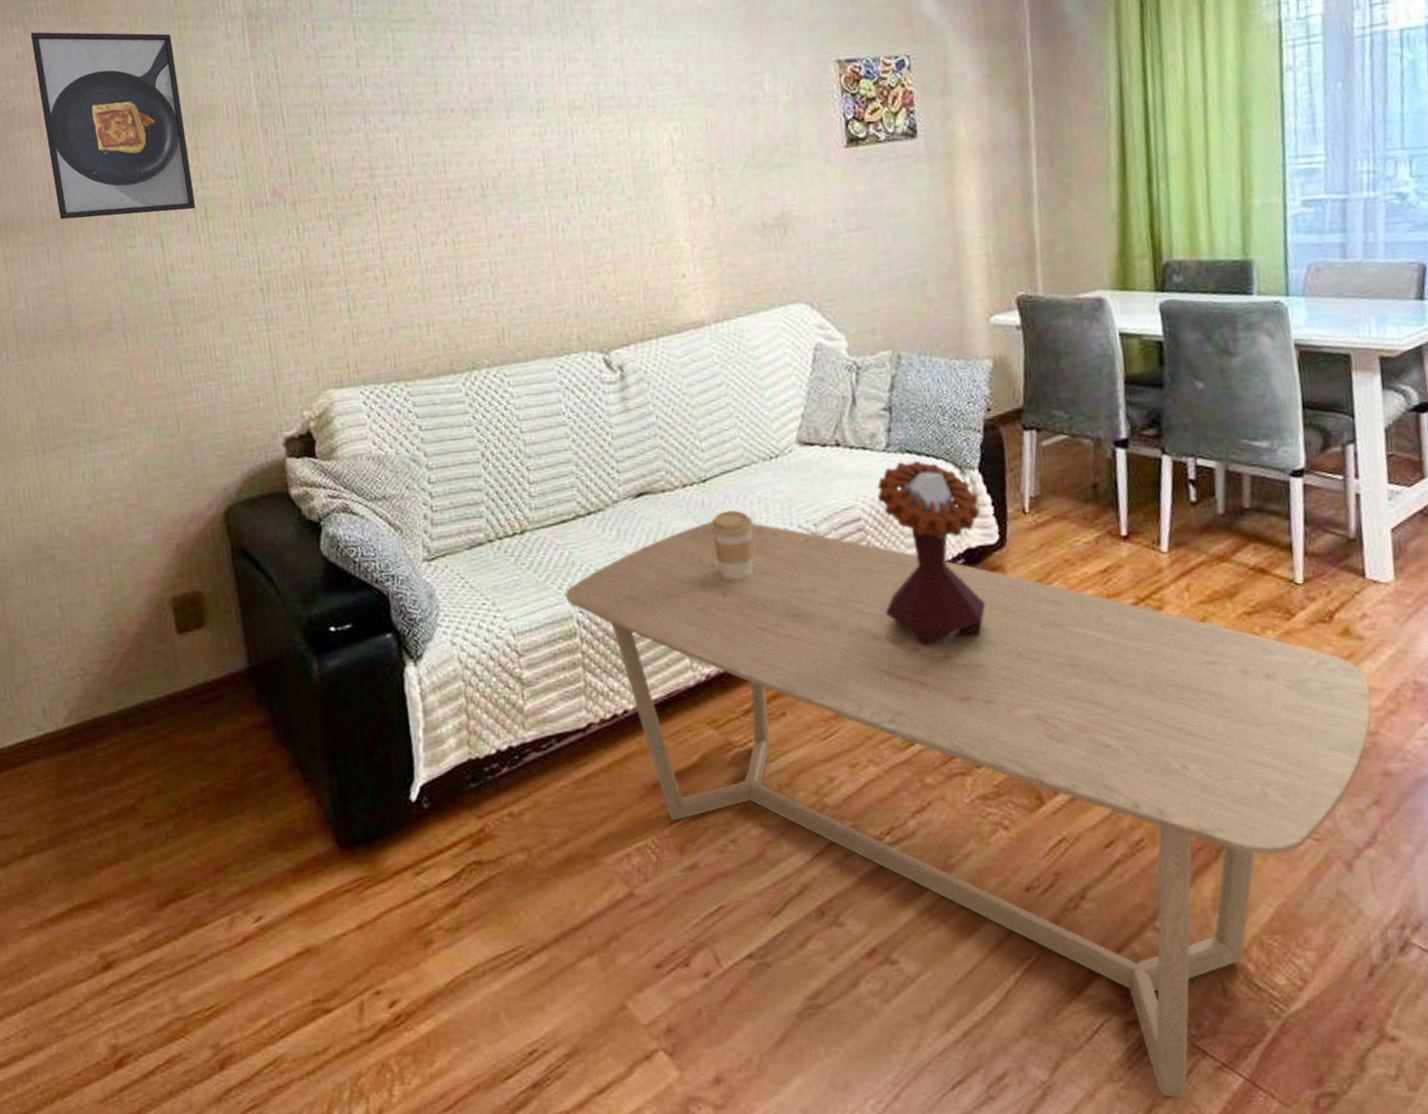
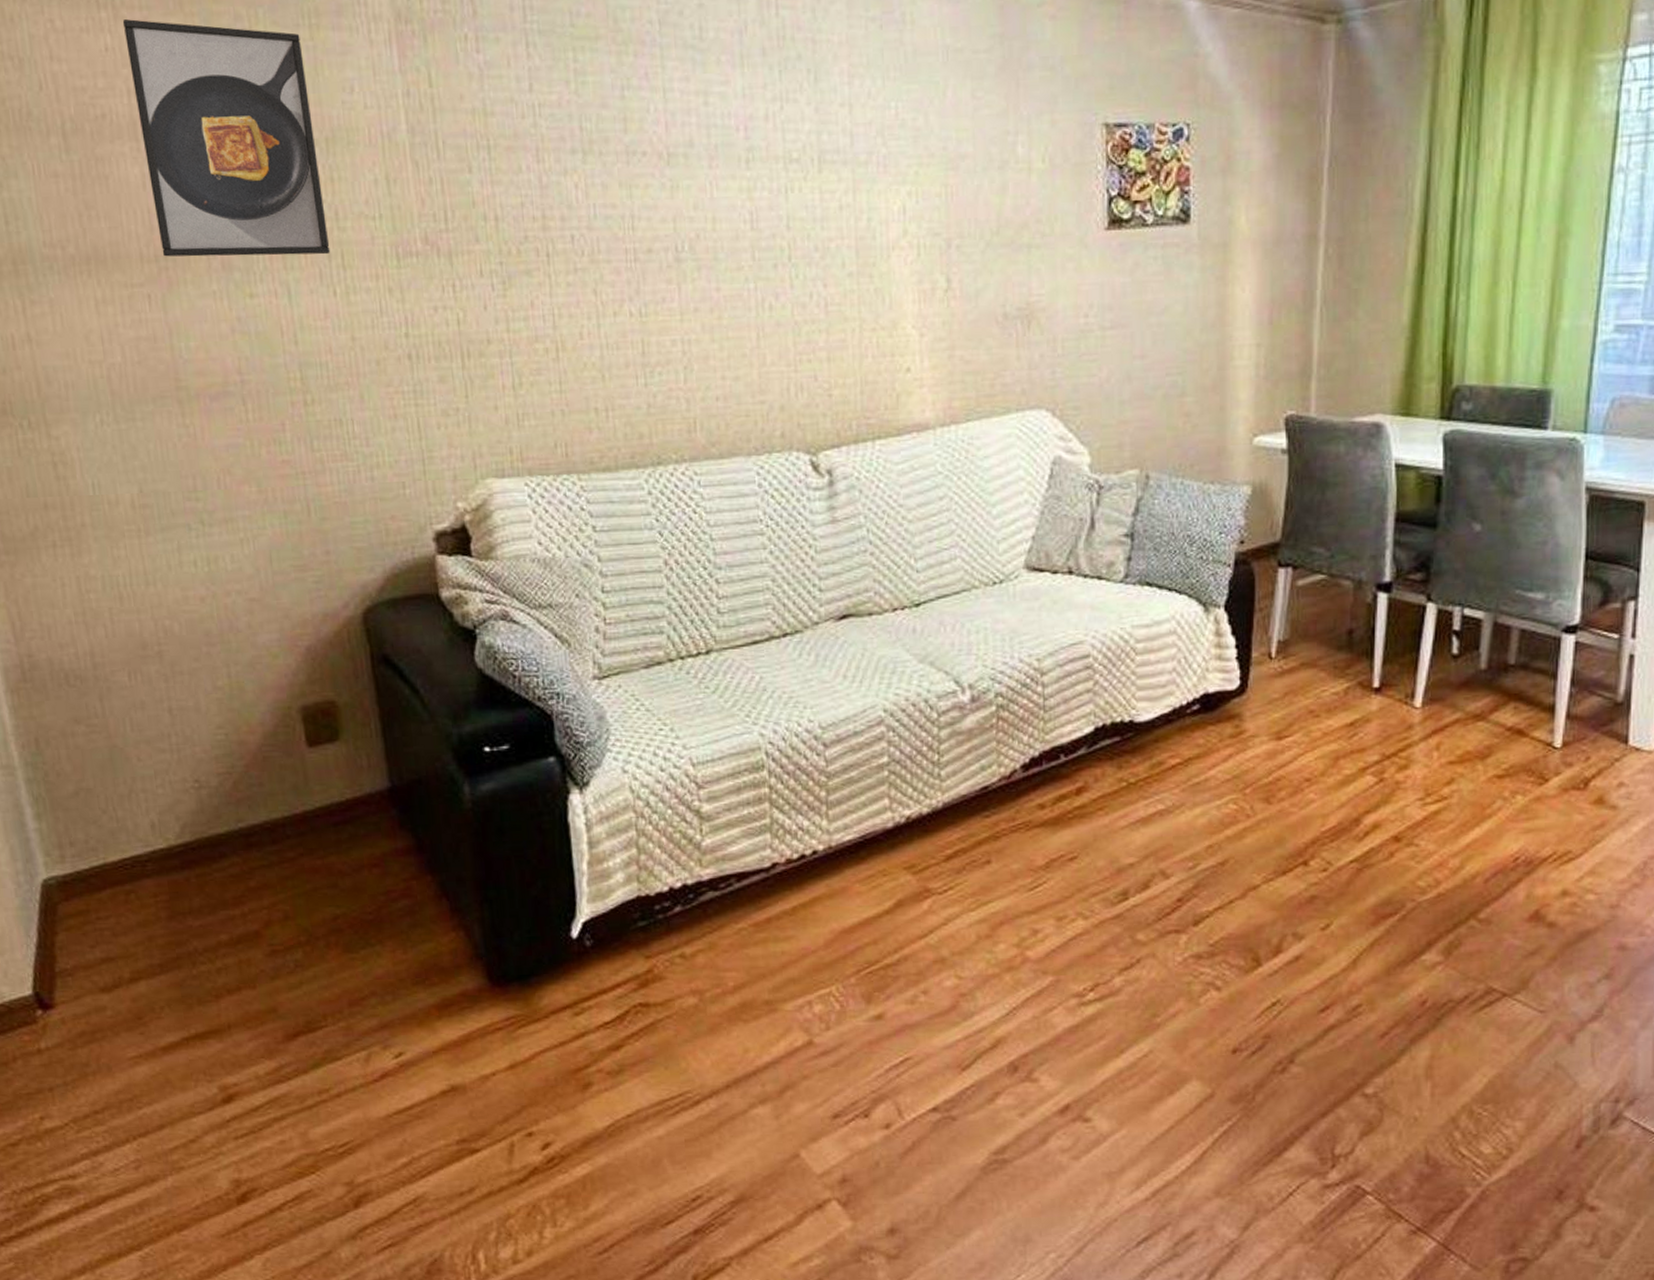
coffee table: present [565,522,1372,1099] -> none [753,651,1618,1261]
coffee cup: present [710,509,754,580] -> none [921,638,971,716]
mushroom: present [877,460,985,646] -> none [1108,594,1222,796]

